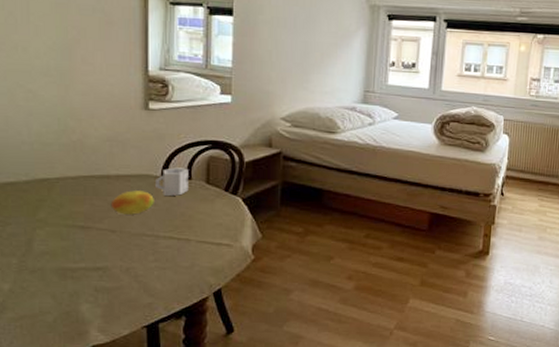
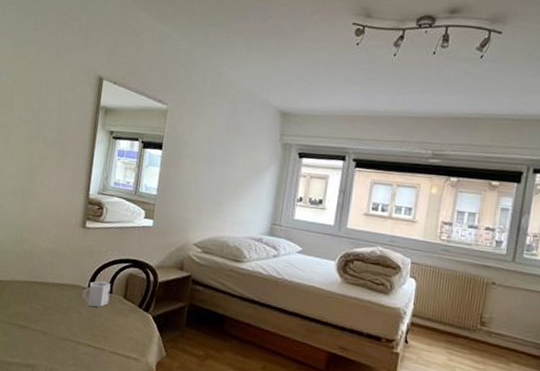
fruit: present [110,190,154,215] -> none [45,298,80,320]

